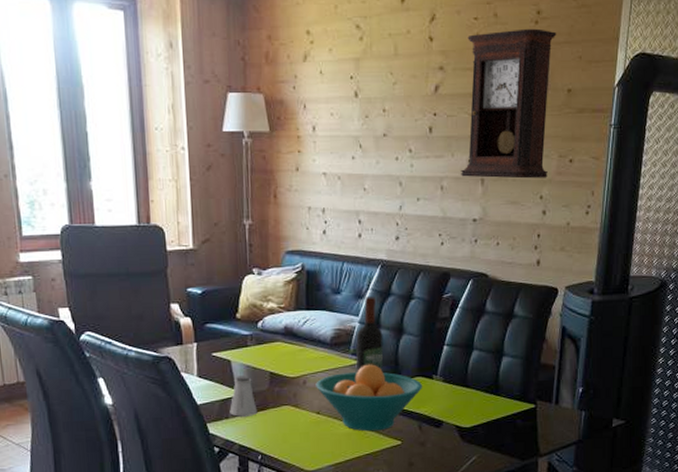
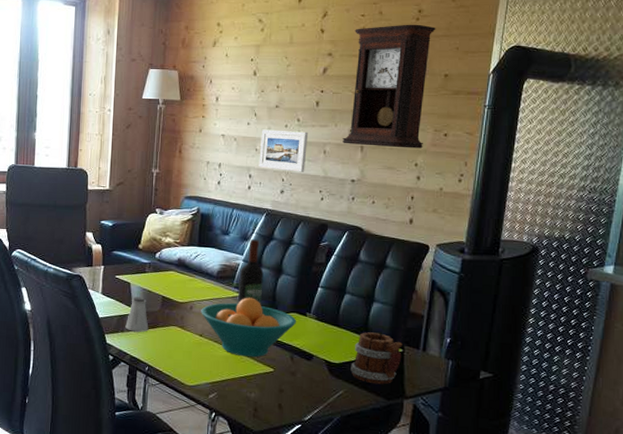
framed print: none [368,164,423,214] -> present [258,129,309,172]
mug: none [483,389,535,446] -> present [350,332,403,385]

